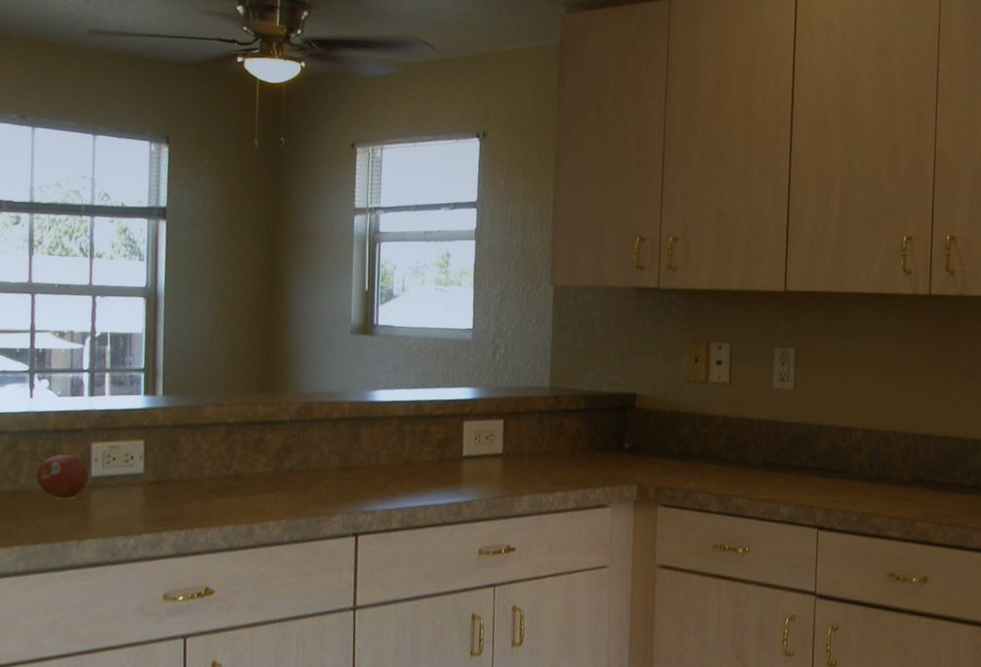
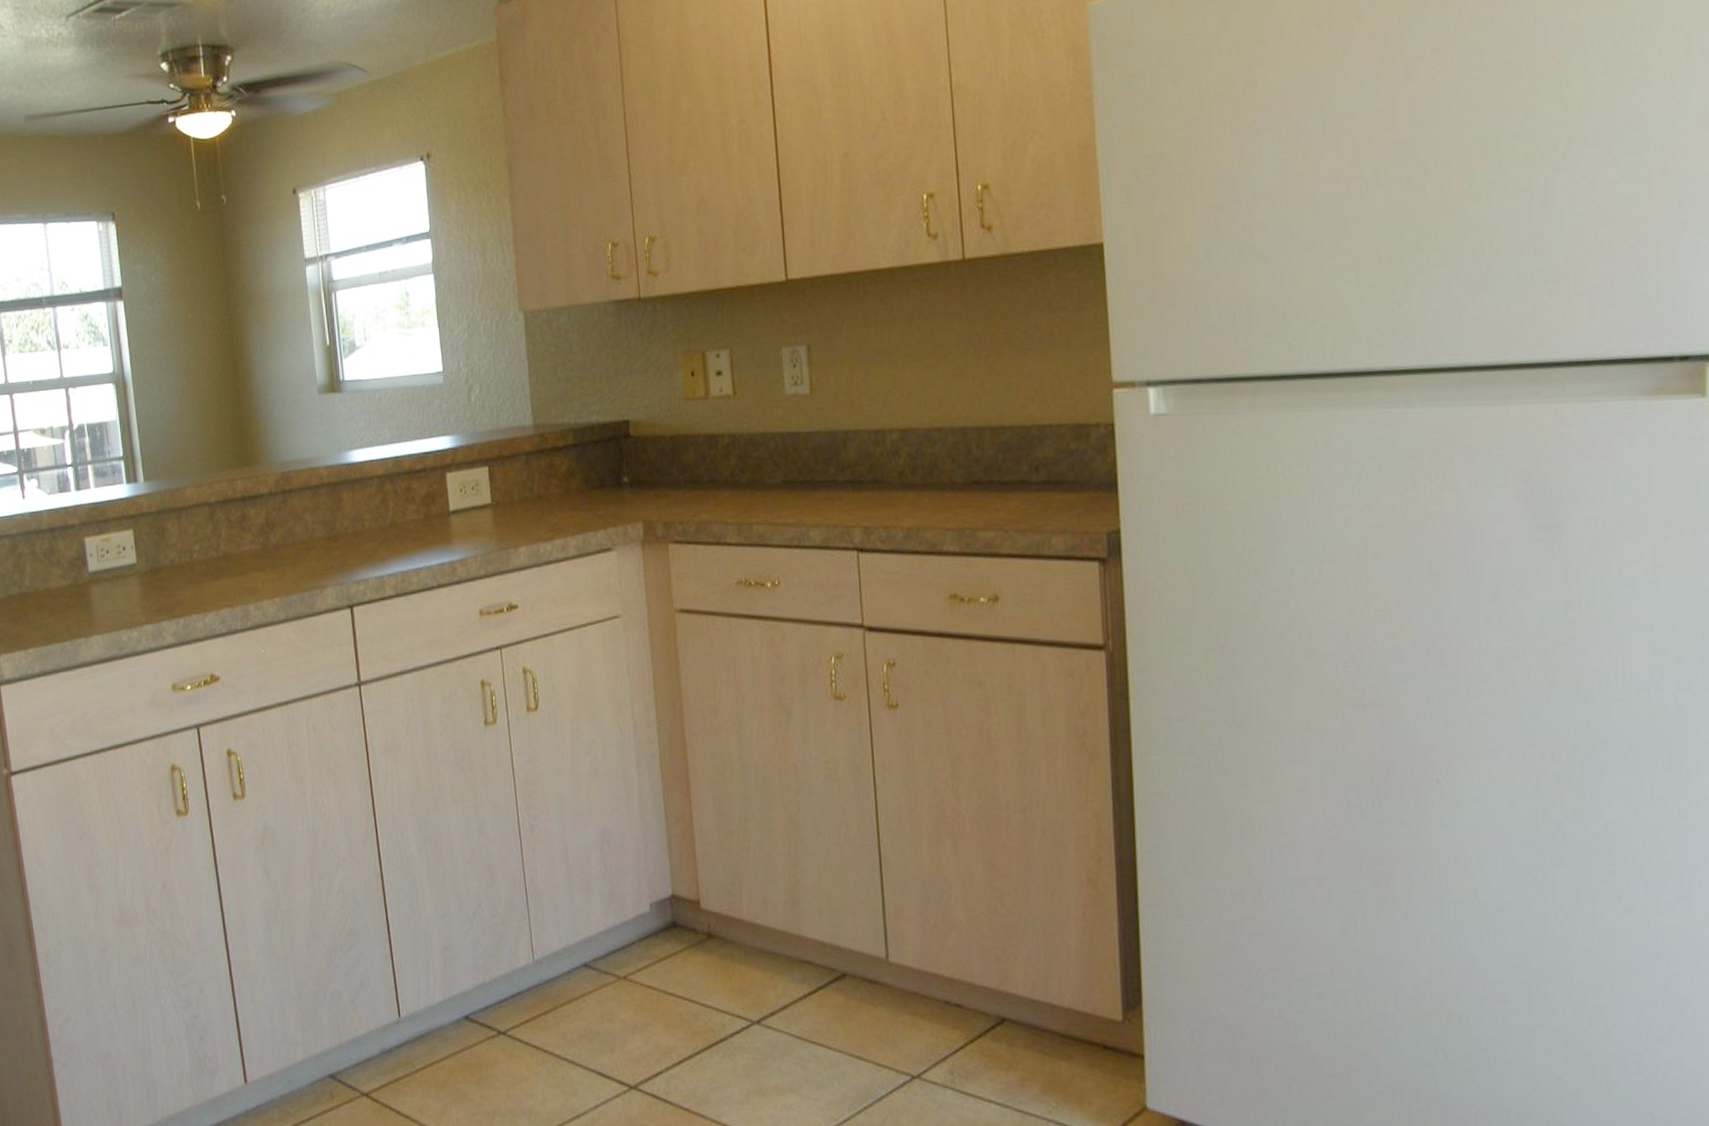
fruit: present [36,454,89,499] -> none [39,552,87,597]

